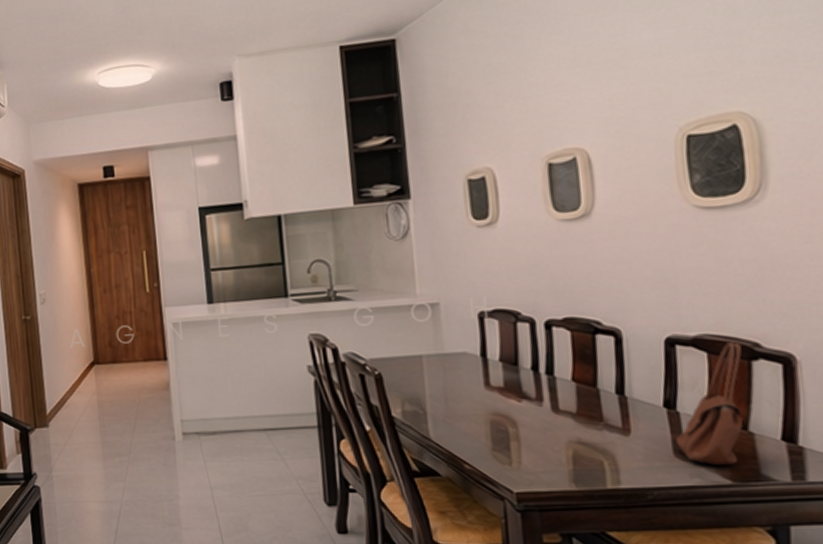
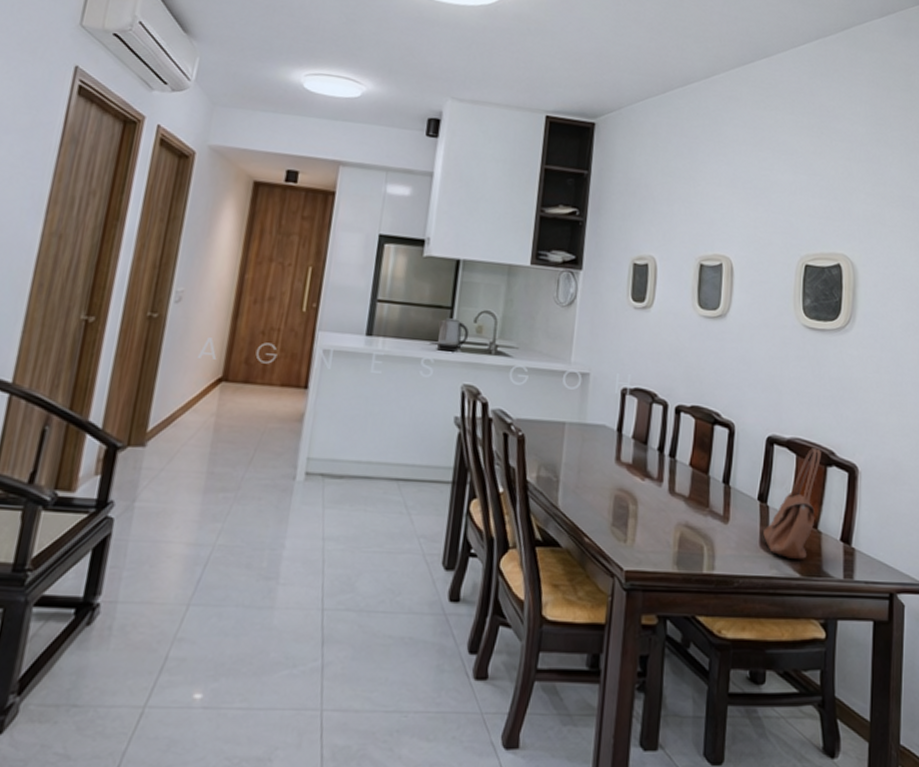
kettle: none [273,273,306,306] -> present [436,318,469,352]

